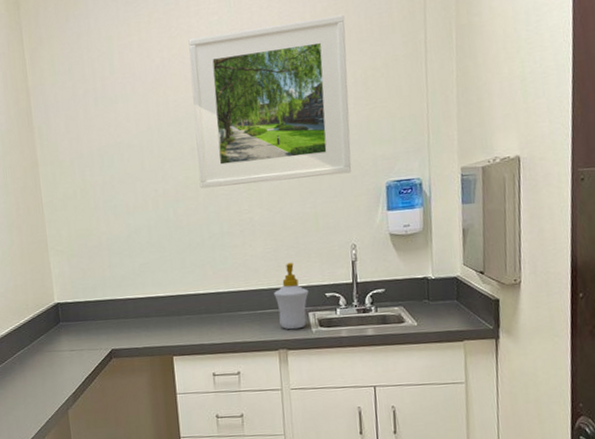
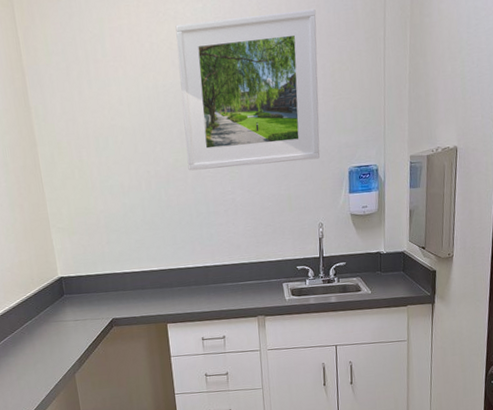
soap bottle: present [274,262,309,330] -> none [254,239,283,299]

